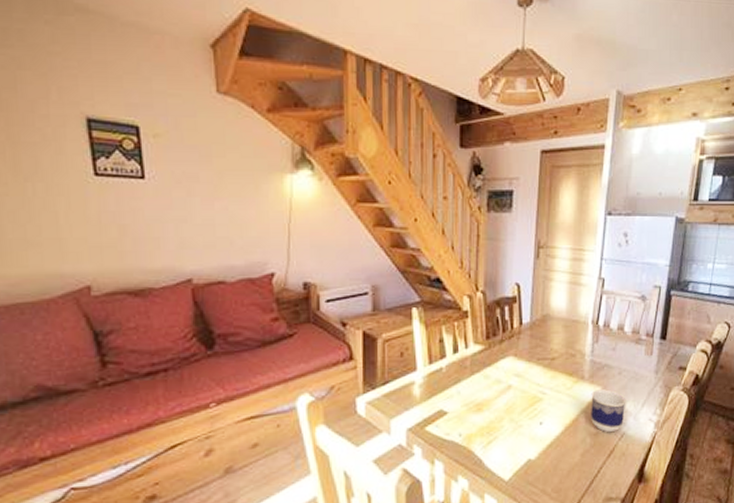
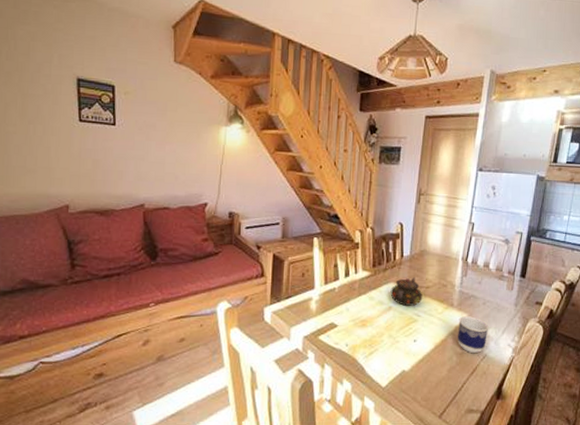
teapot: none [509,348,548,383] -> present [390,277,423,306]

